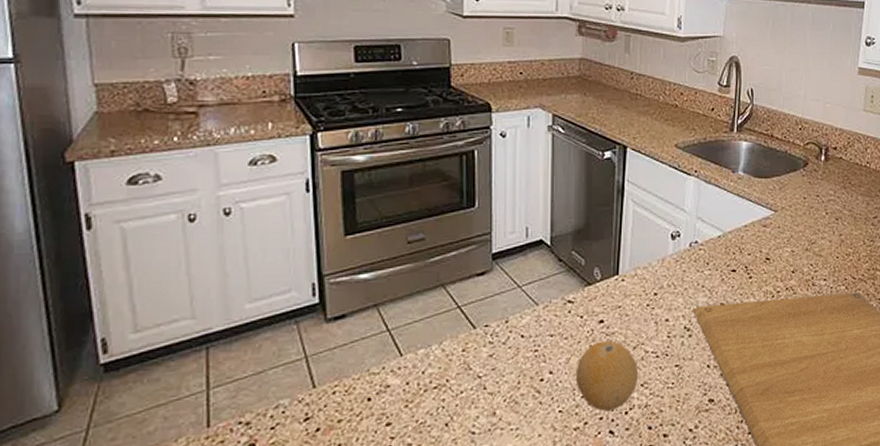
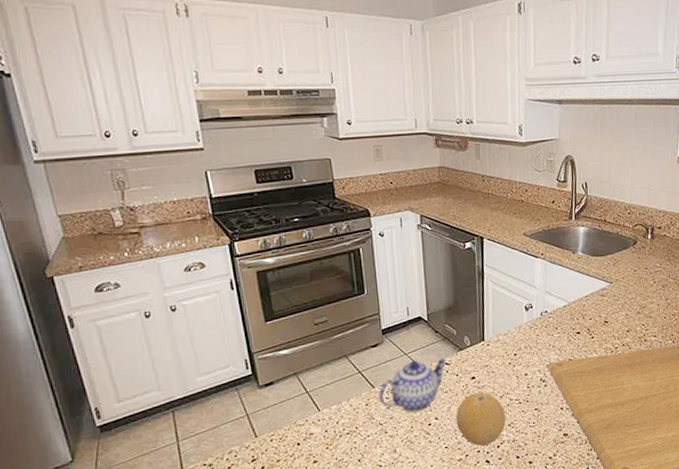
teapot: none [479,292,570,363] -> present [378,357,446,413]

